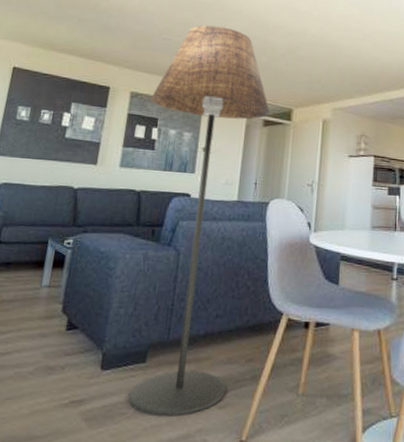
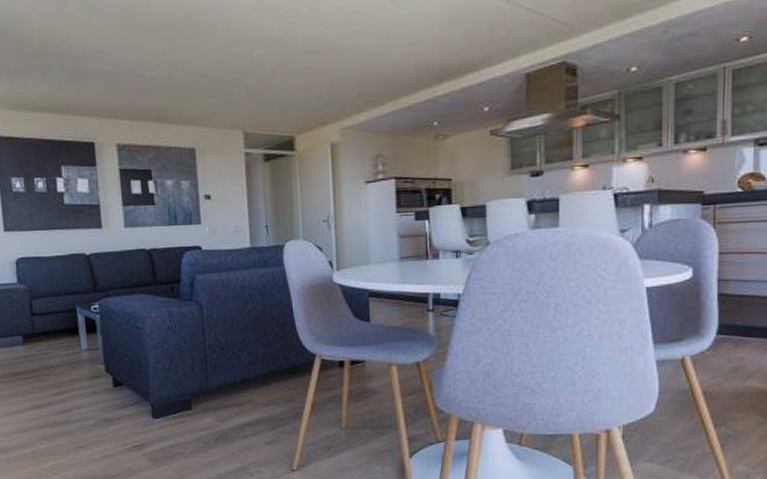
floor lamp: present [128,25,270,418] -> none [138,49,271,454]

